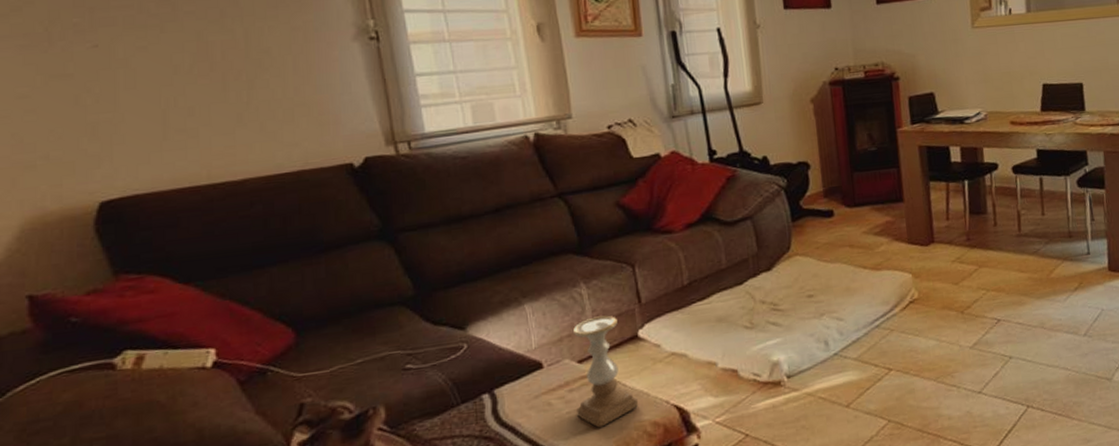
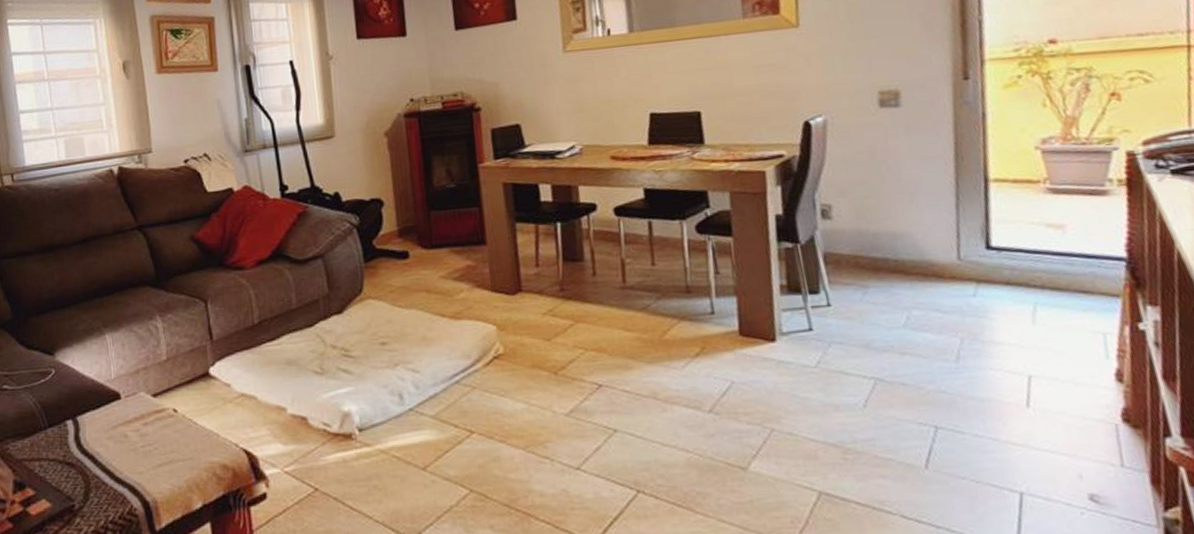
candle holder: present [572,315,639,428] -> none [148,350,209,465]

